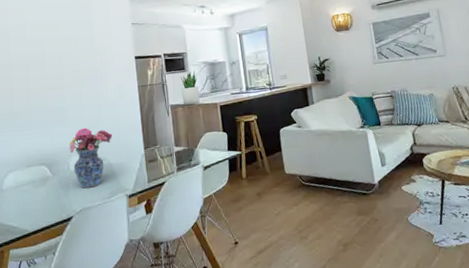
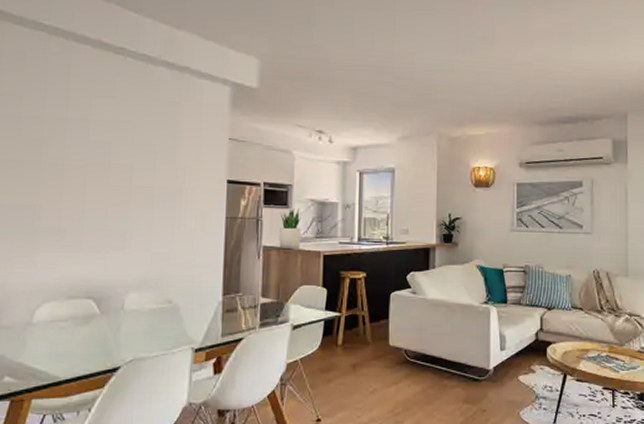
flower arrangement: present [69,127,113,189] -> none [126,259,185,334]

